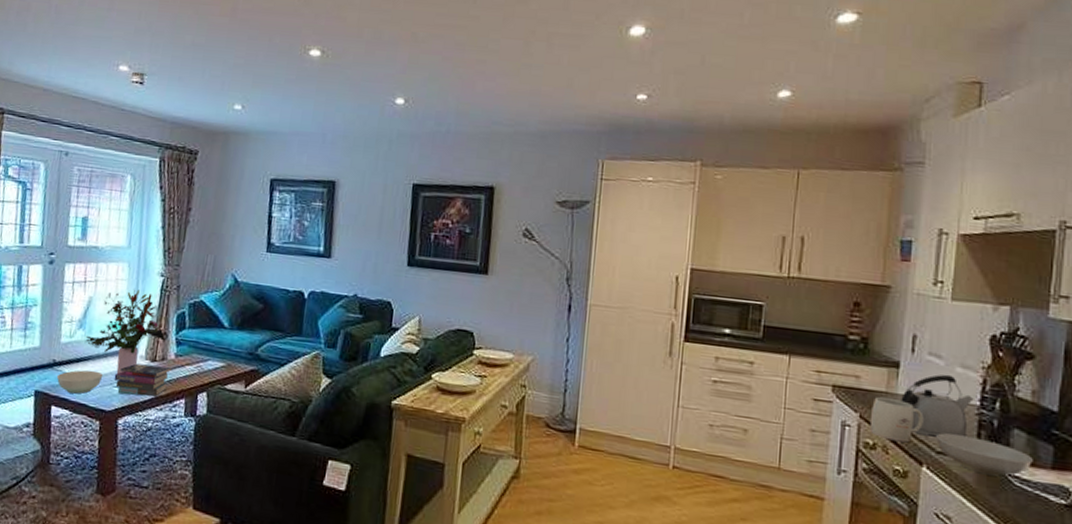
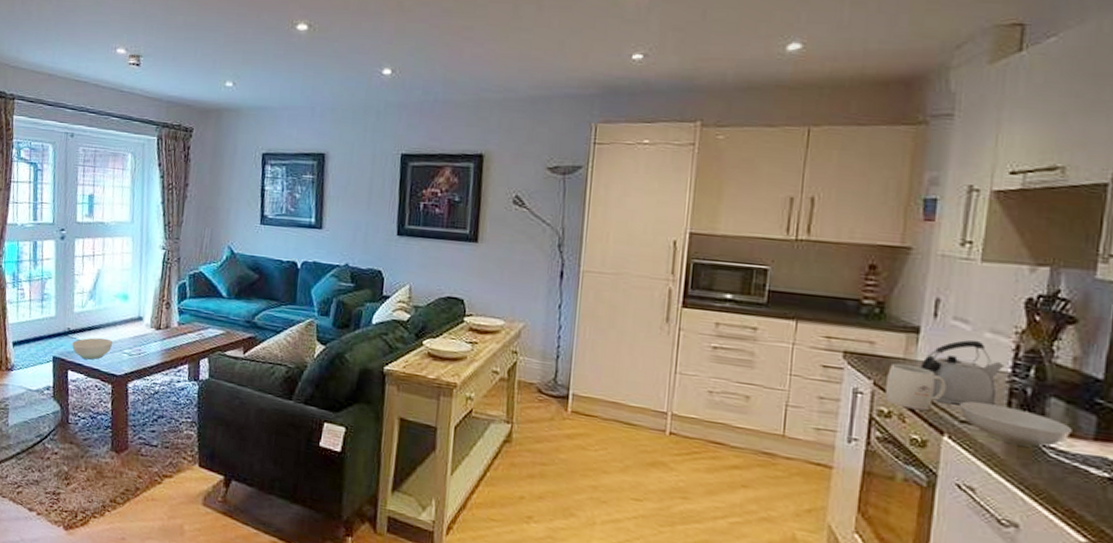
bouquet: present [85,289,165,374] -> none [95,261,168,341]
books: present [113,363,171,397] -> none [123,331,175,362]

